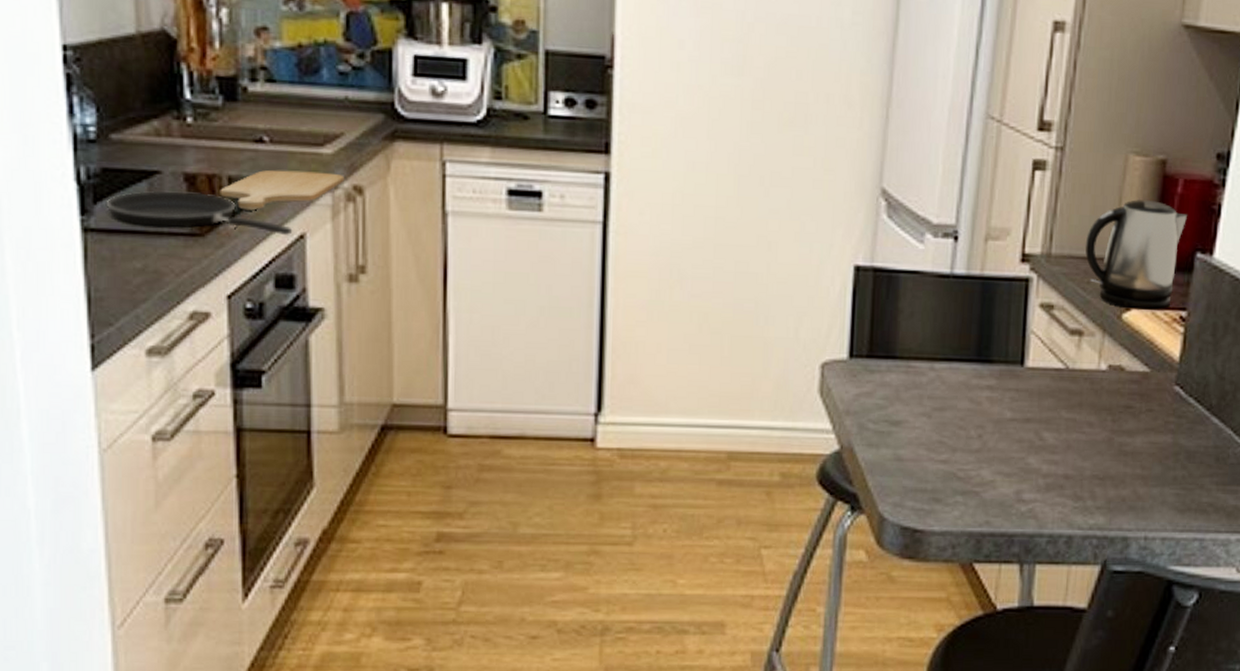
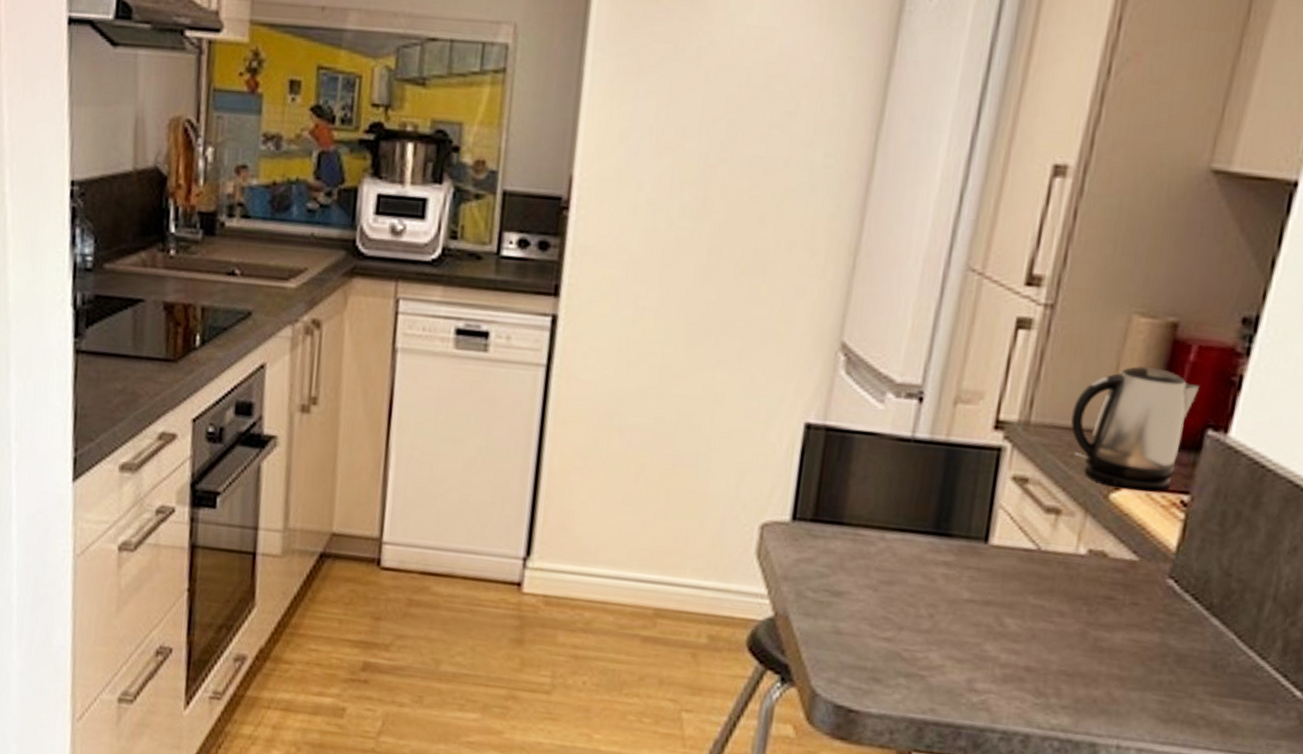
frying pan: present [107,190,293,236] -> none [97,317,255,366]
chopping board: present [220,169,345,211] -> none [193,301,305,340]

